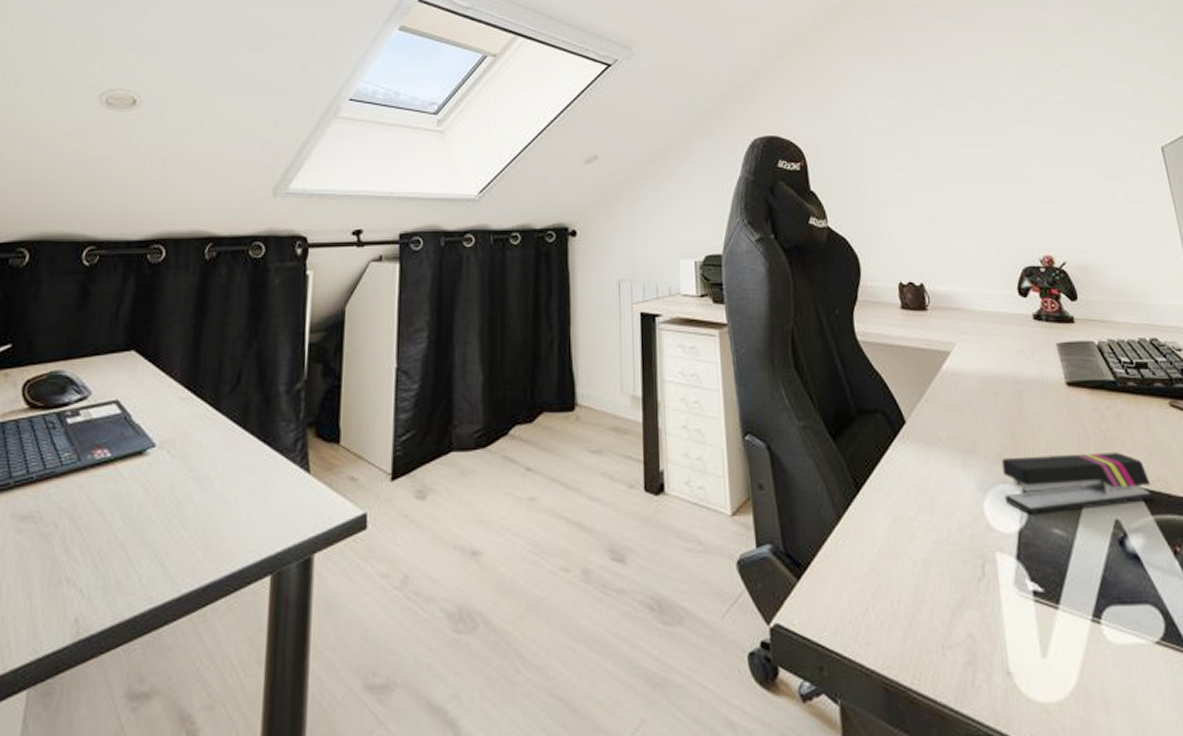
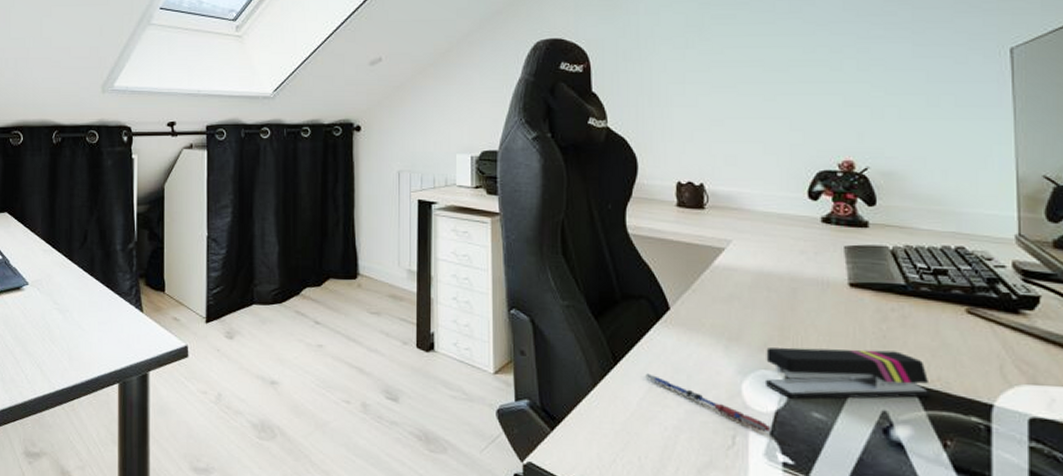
pen: none [889,499,1018,557] -> present [645,373,771,433]

